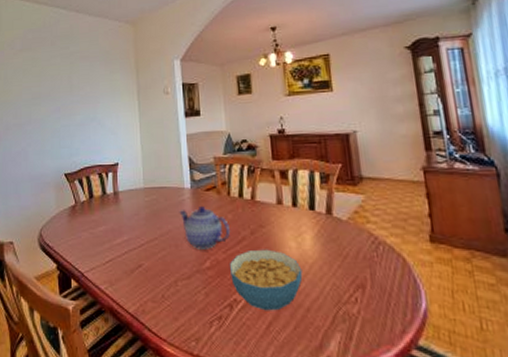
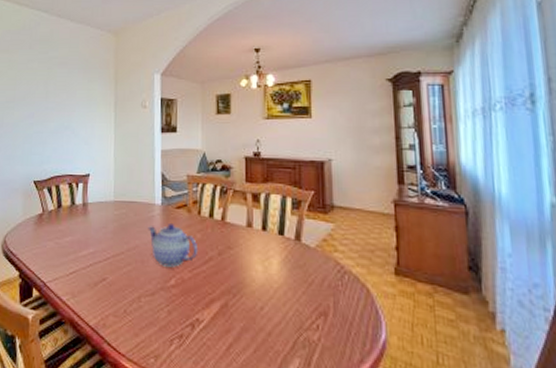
cereal bowl: present [229,249,303,311] -> none [194,270,267,333]

